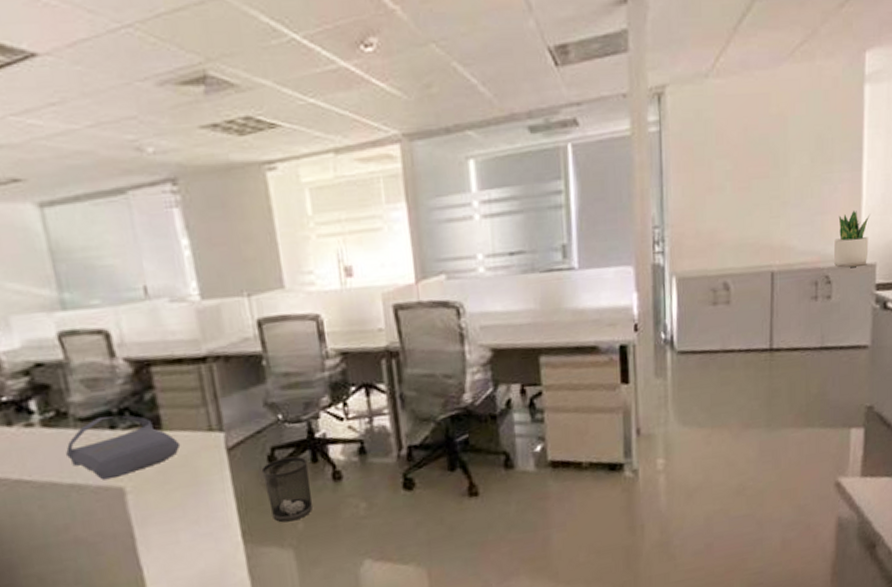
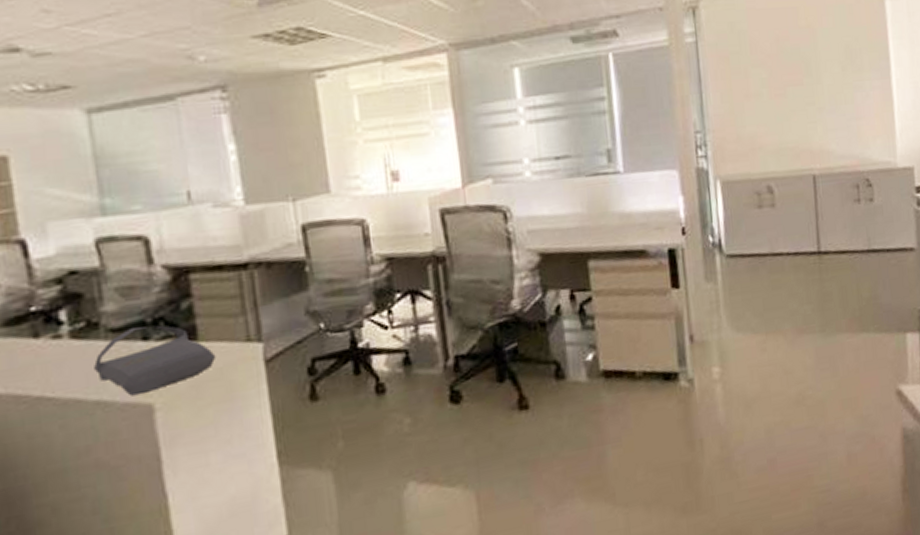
waste bin: present [261,456,312,522] -> none [300,368,354,441]
planter: present [833,210,870,268] -> none [871,115,905,171]

